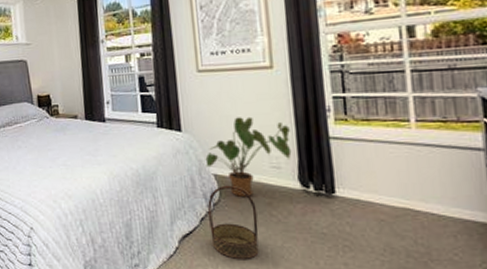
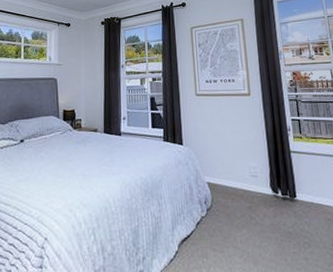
house plant: present [205,116,292,196] -> none [201,133,265,202]
basket: present [208,185,259,259] -> none [202,192,242,260]

